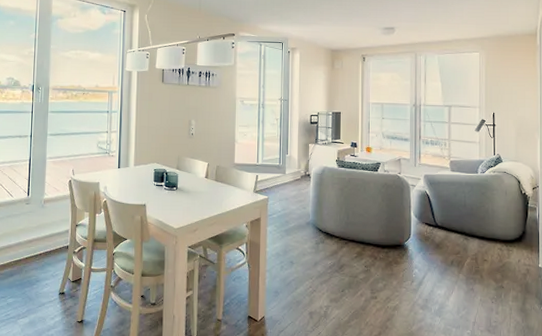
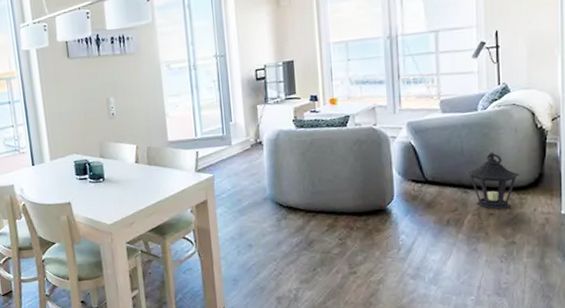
lantern: none [468,208,508,257] -> present [467,152,519,209]

